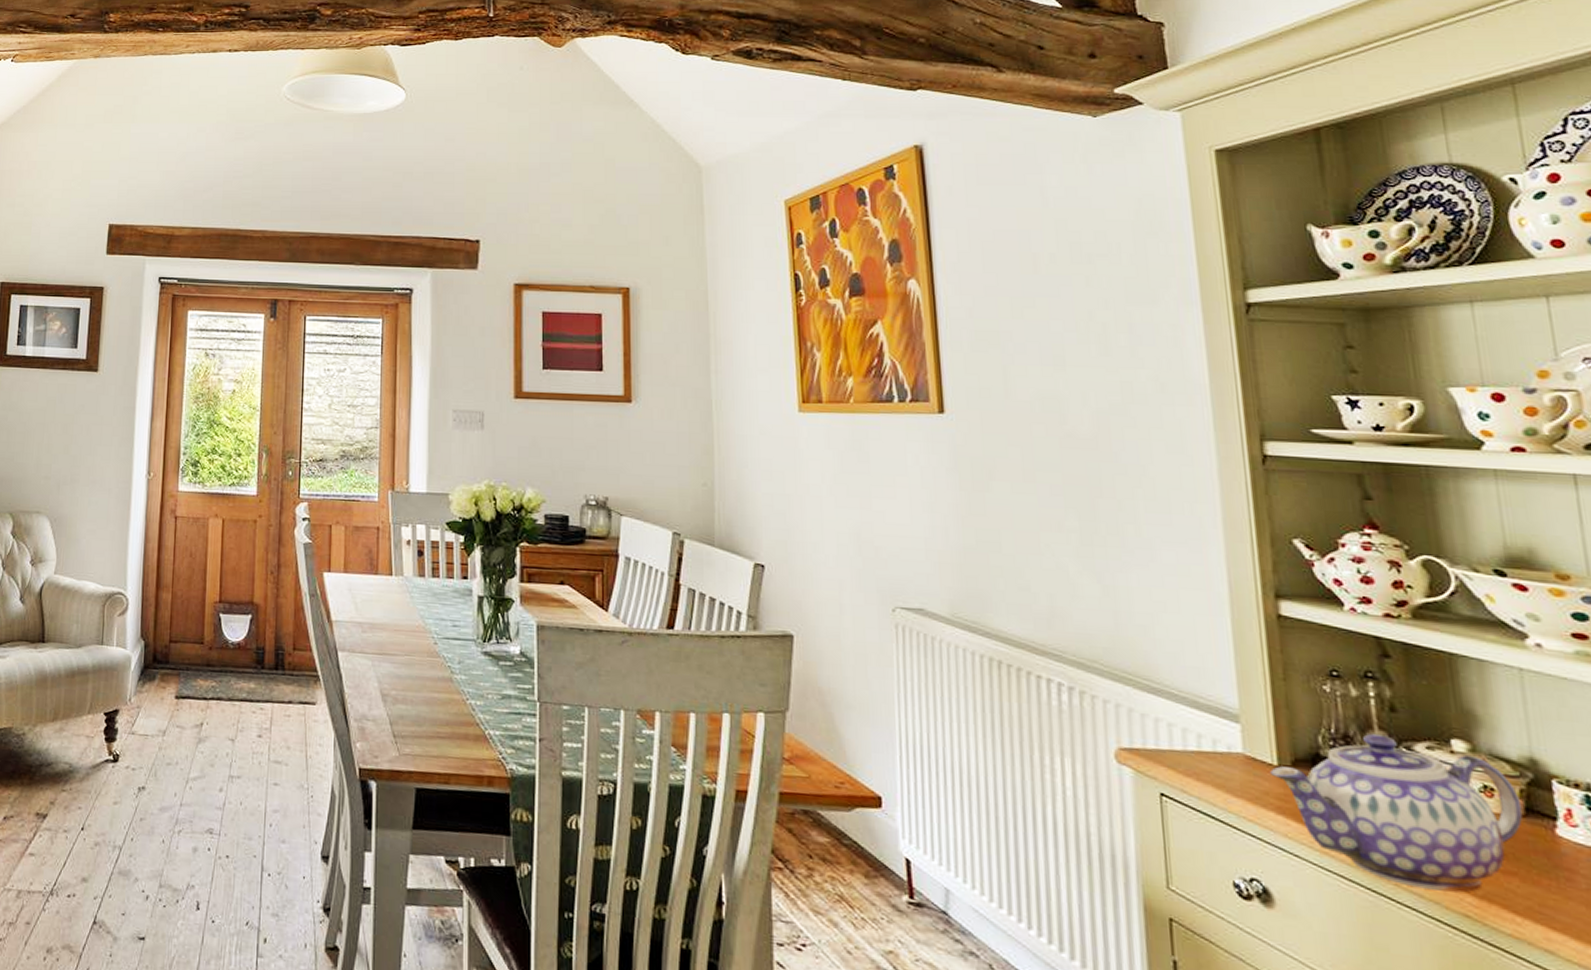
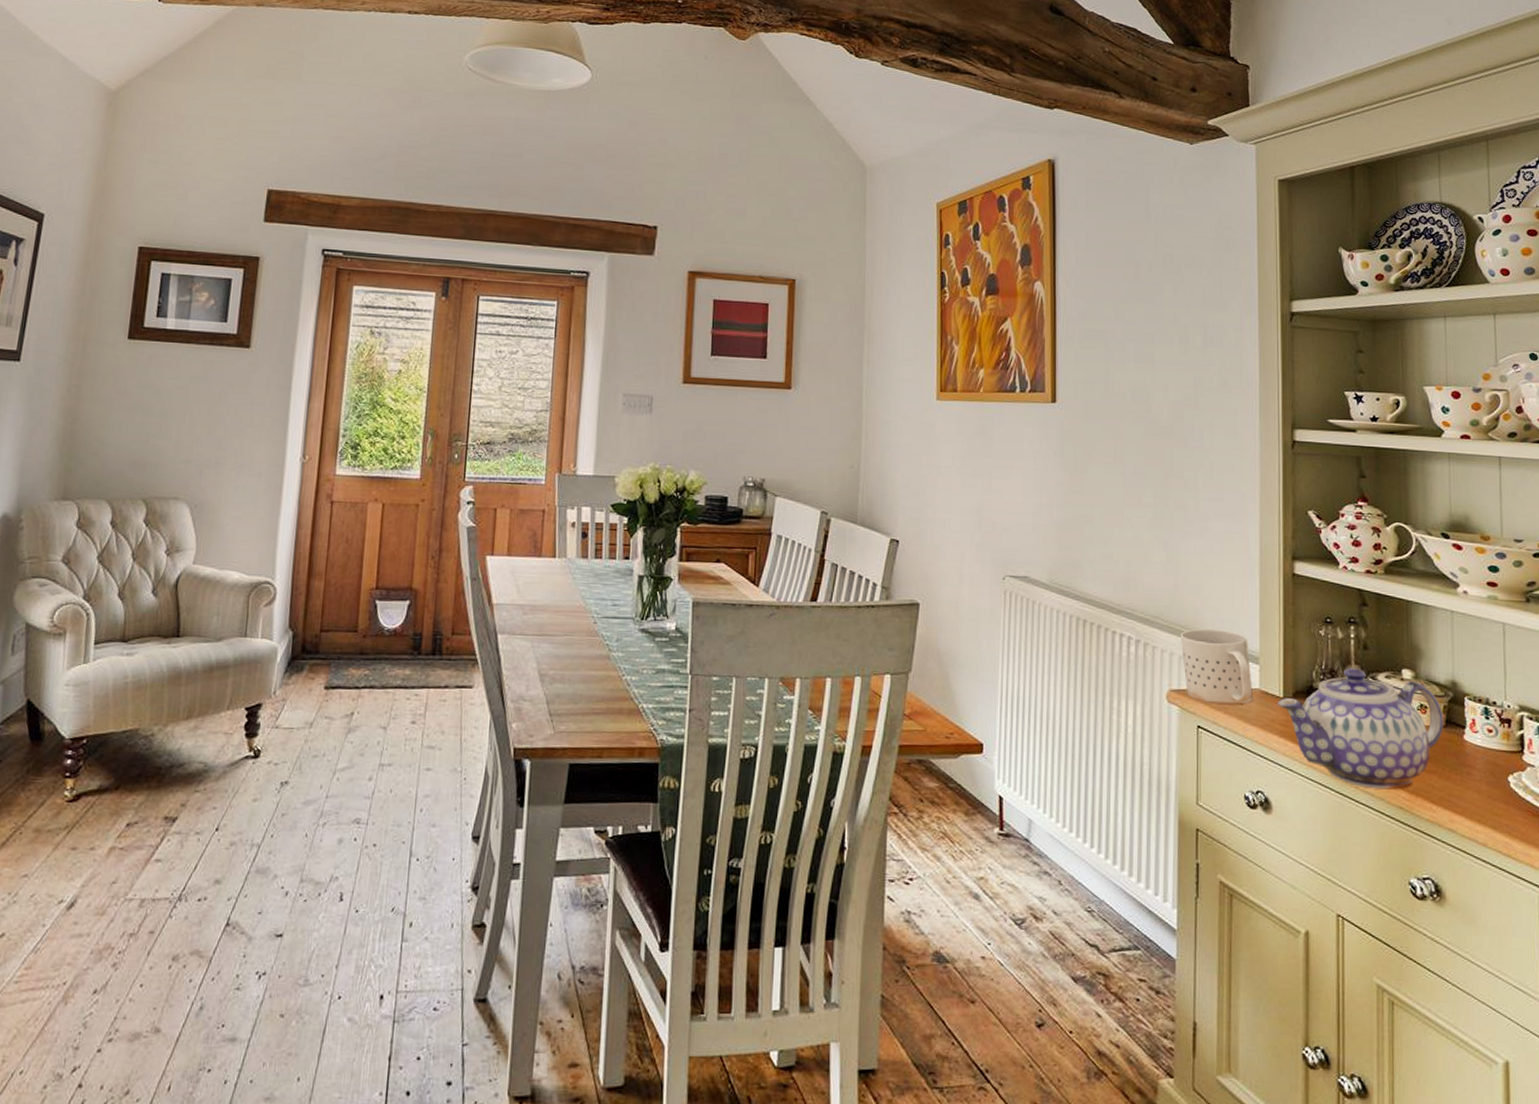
mug: none [1127,677,1234,772] -> present [1180,628,1252,706]

